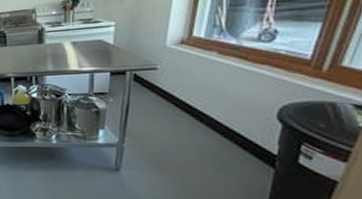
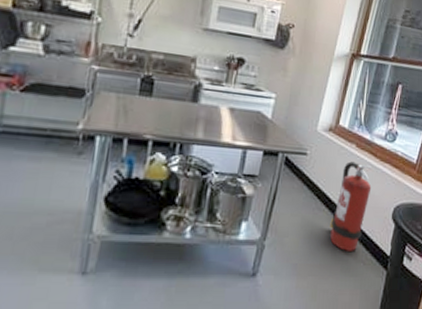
fire extinguisher: none [193,68,244,151] -> present [330,161,372,251]

